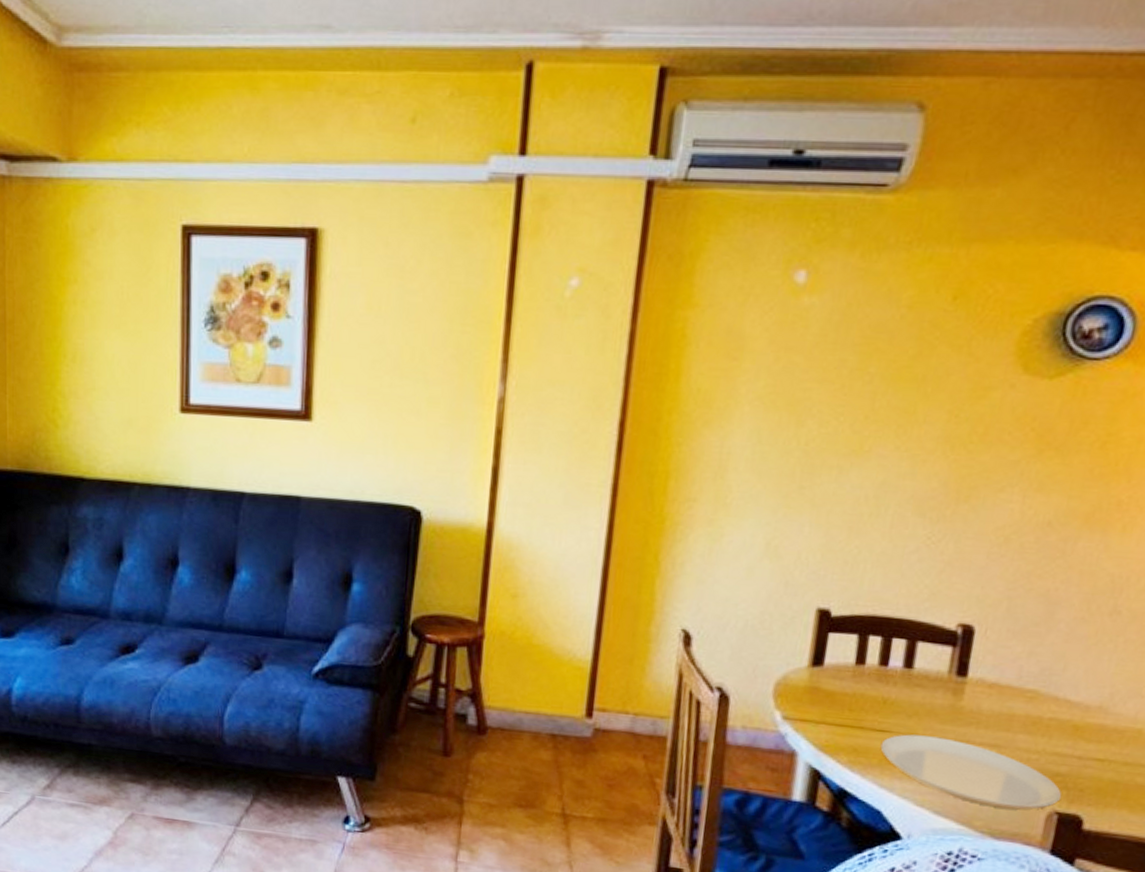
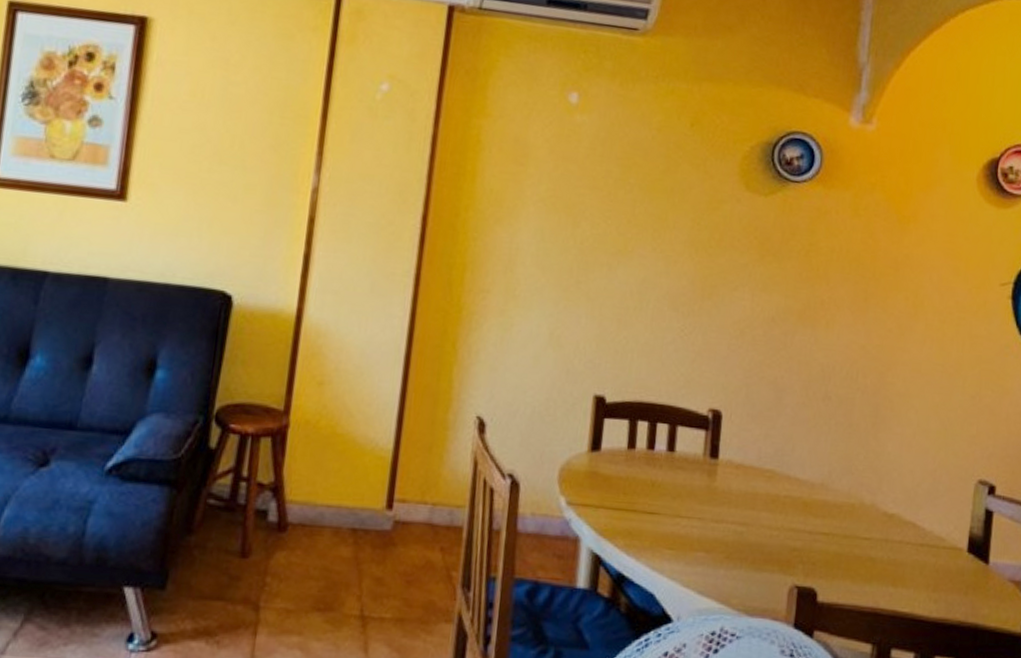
plate: present [880,734,1062,810] -> none [651,515,799,586]

